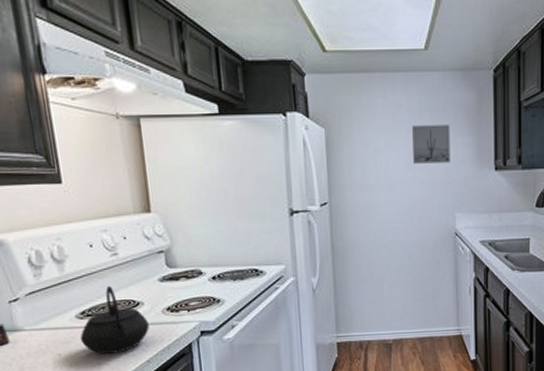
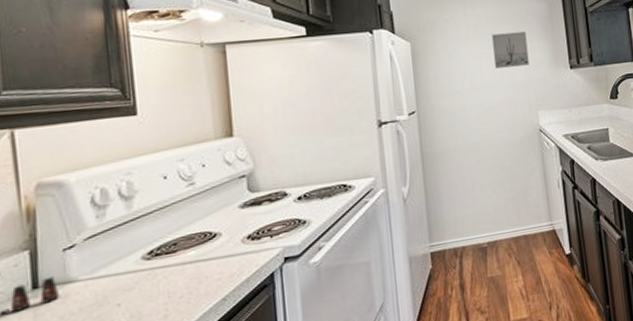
kettle: present [80,285,149,354] -> none [145,218,227,298]

